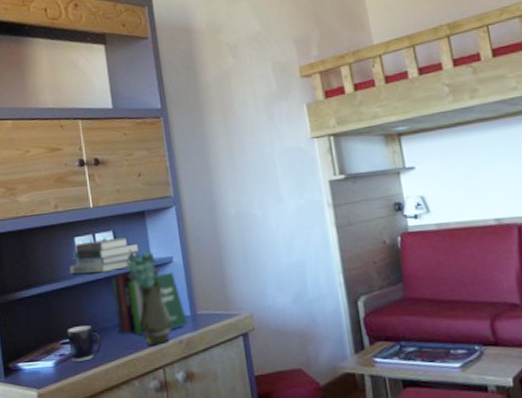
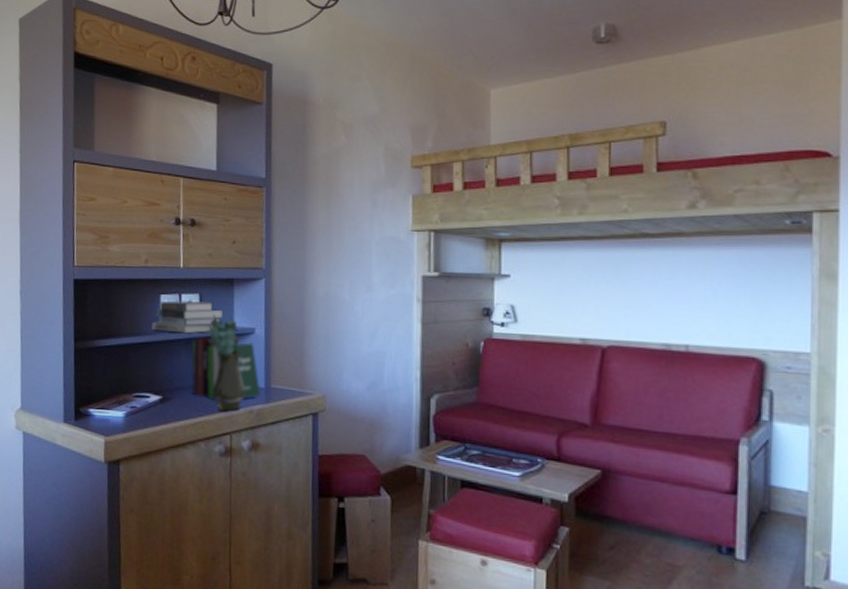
mug: present [67,324,102,362] -> none [140,381,174,417]

